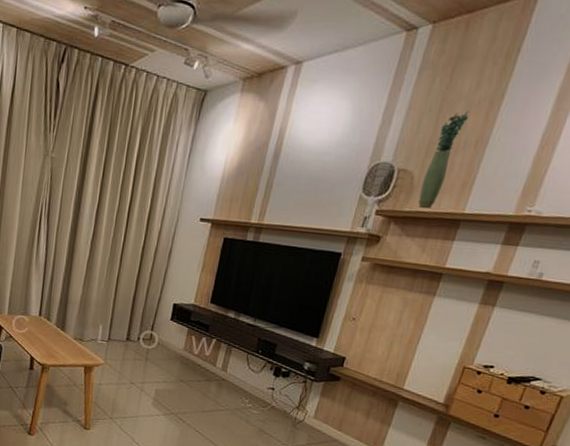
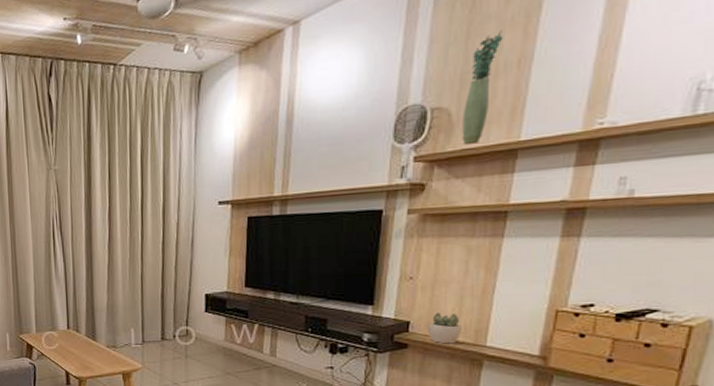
succulent plant: none [358,353,387,383] -> present [428,313,462,344]

